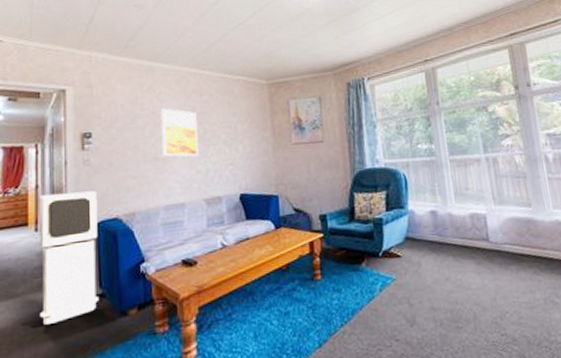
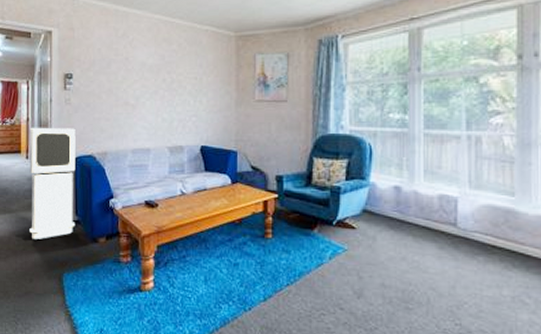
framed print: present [160,108,199,157] -> none [132,55,165,105]

